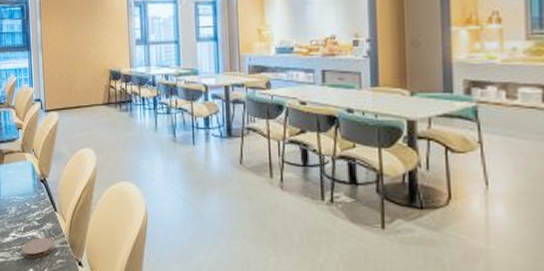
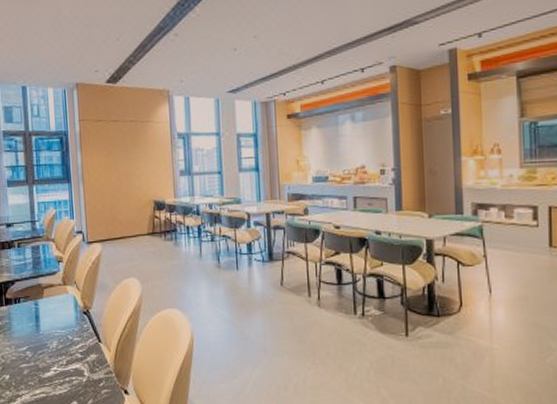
coaster: present [21,237,54,259] -> none [64,369,99,391]

